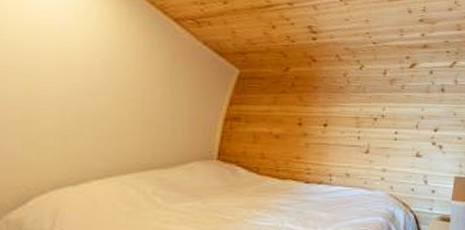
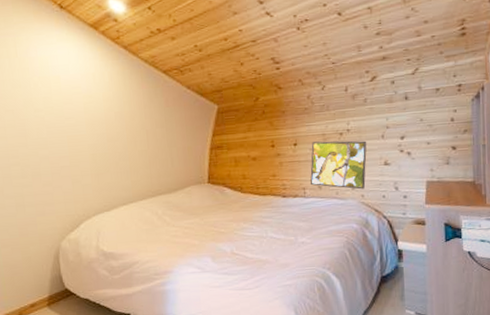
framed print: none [338,124,401,181] -> present [310,141,367,190]

